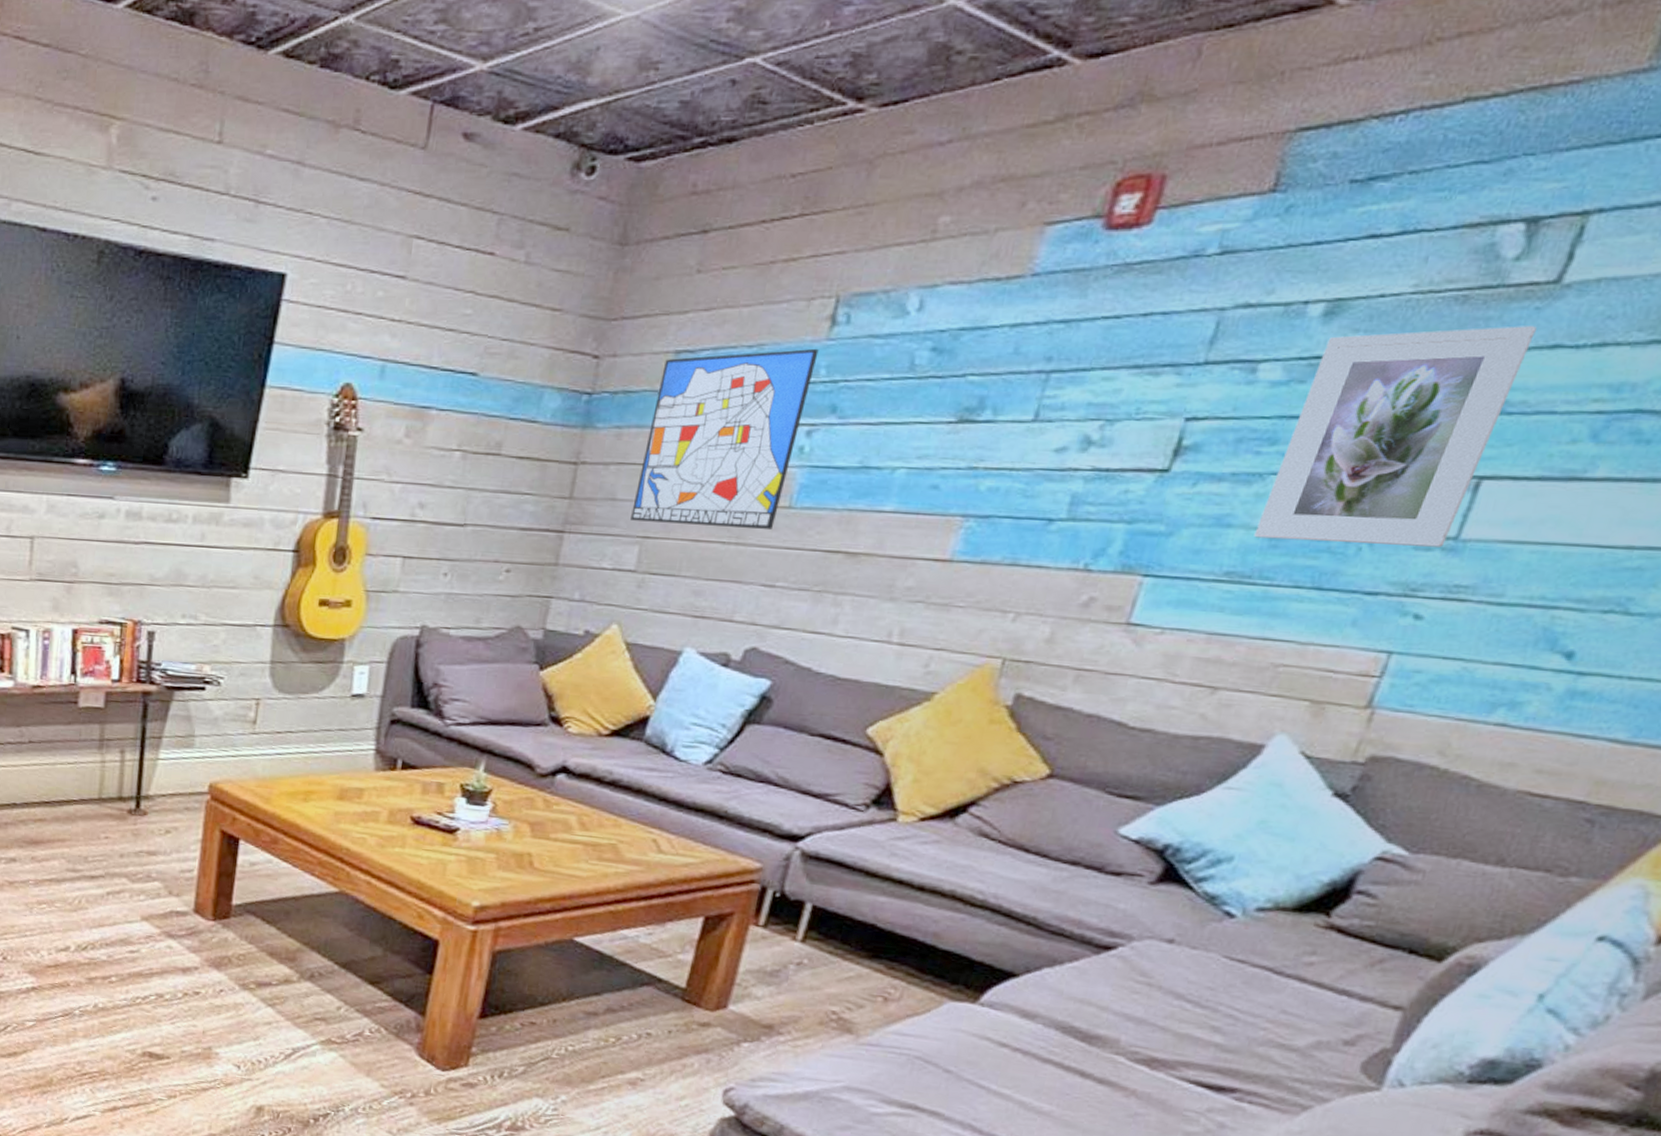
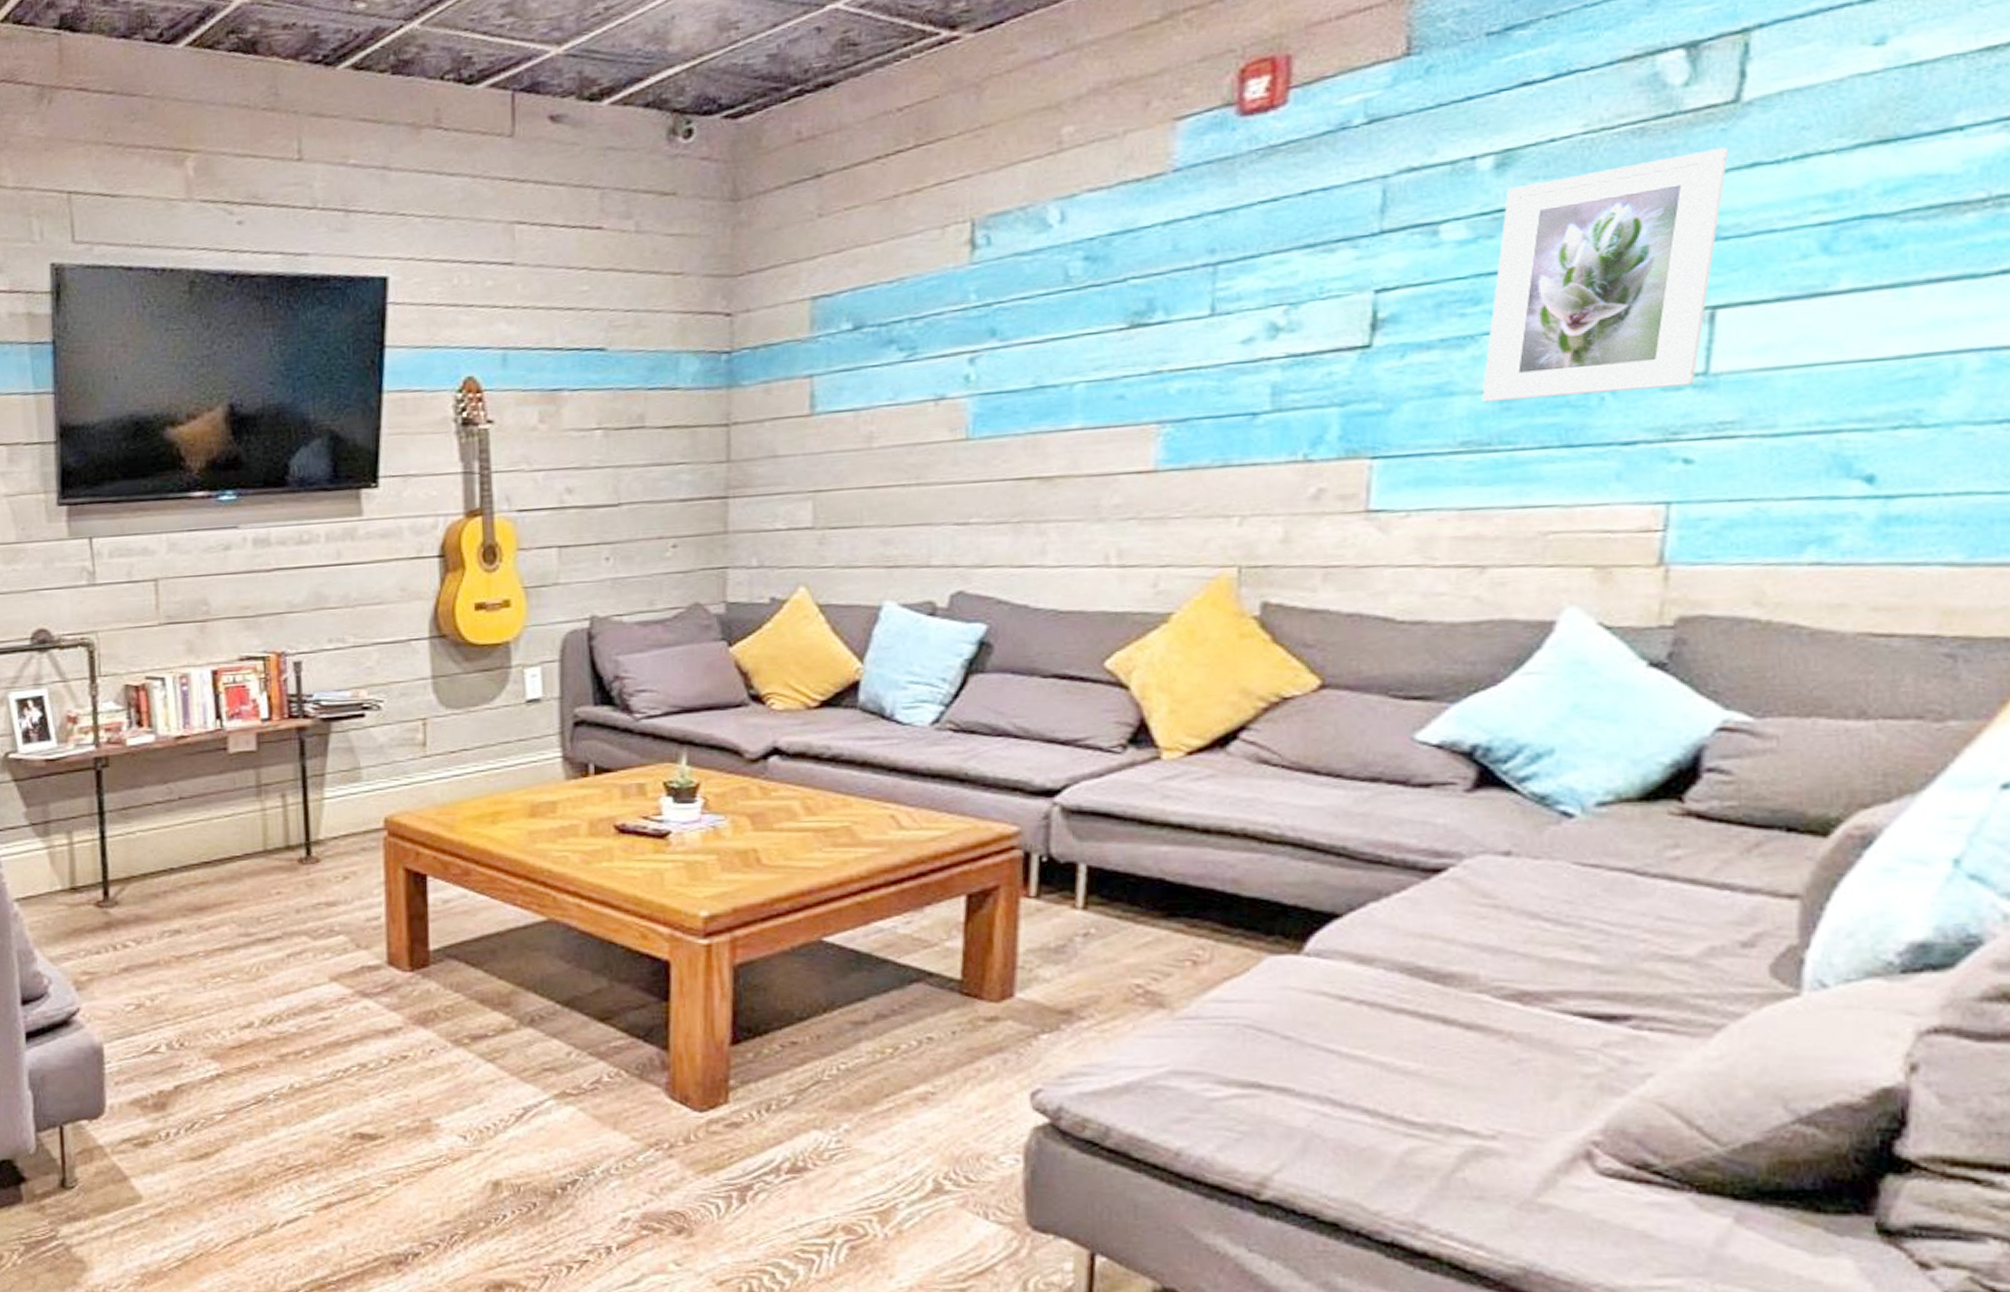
wall art: present [630,348,819,529] -> none [797,274,964,476]

